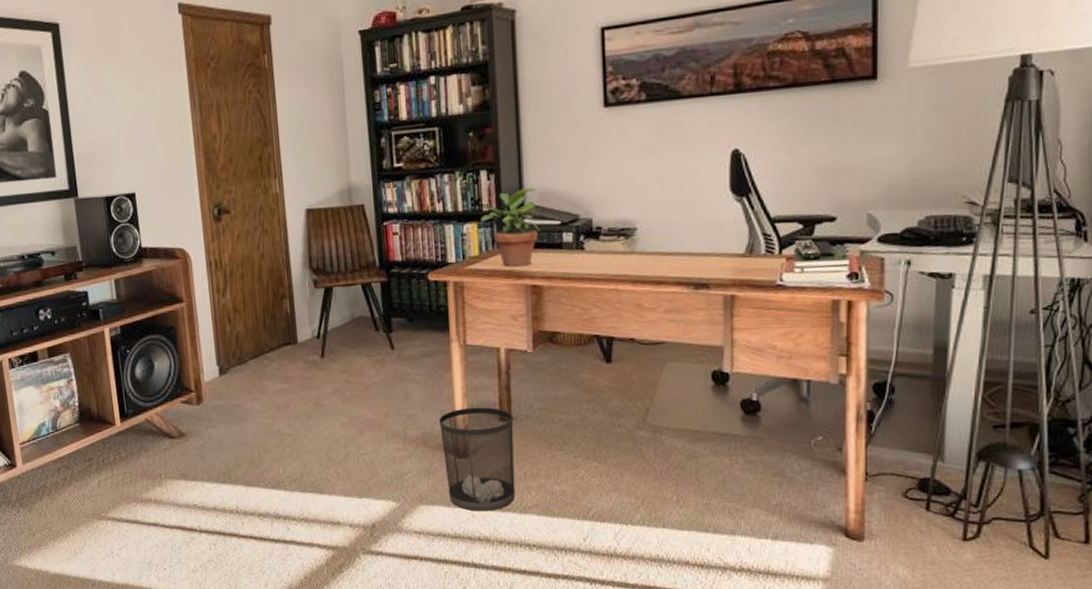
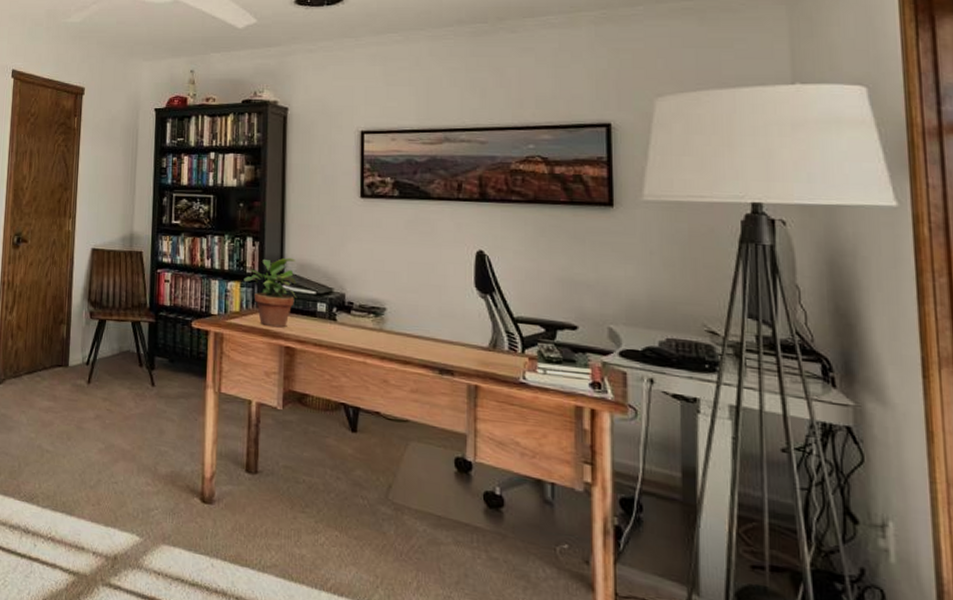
waste bin: present [438,407,516,512] -> none [188,453,259,564]

